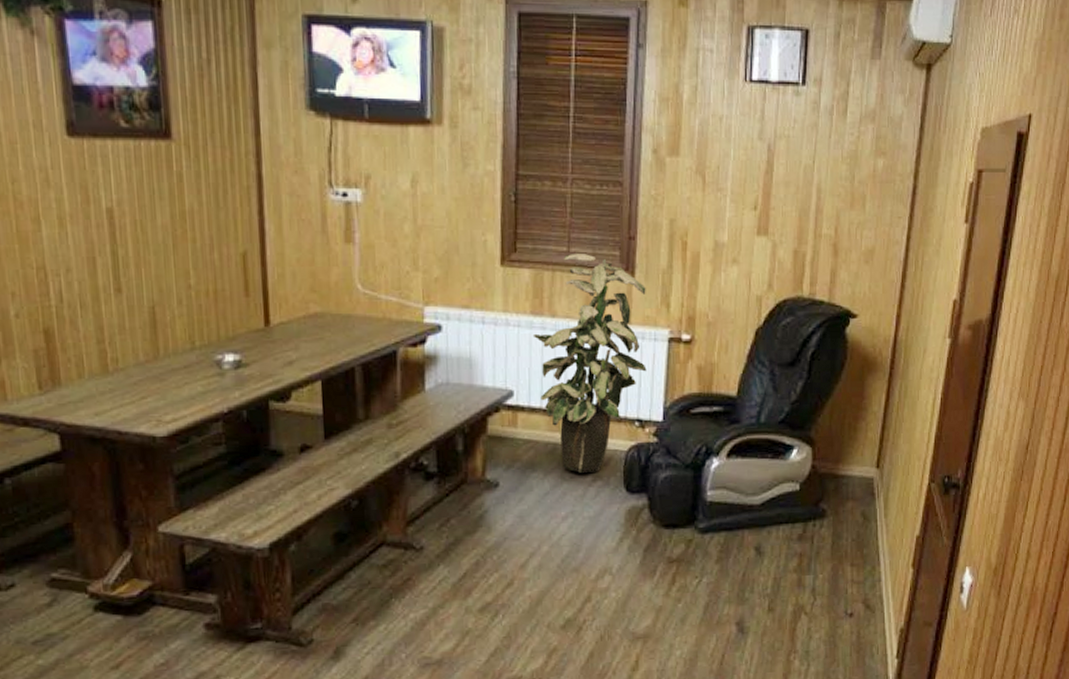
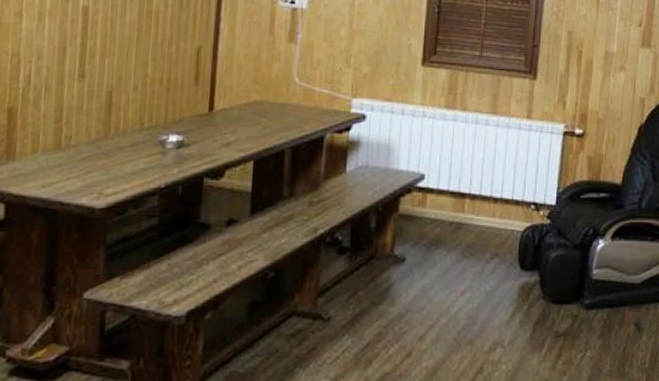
indoor plant: present [532,254,647,473] -> none [445,58,546,250]

